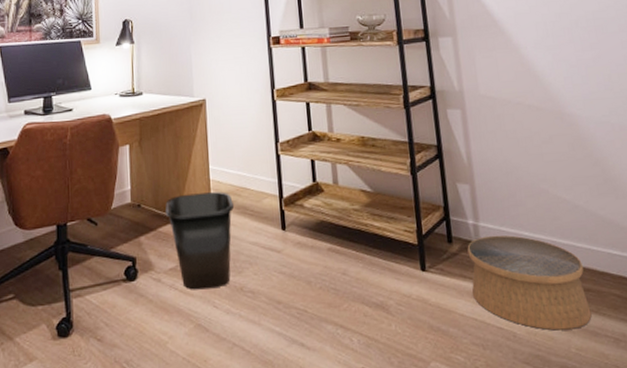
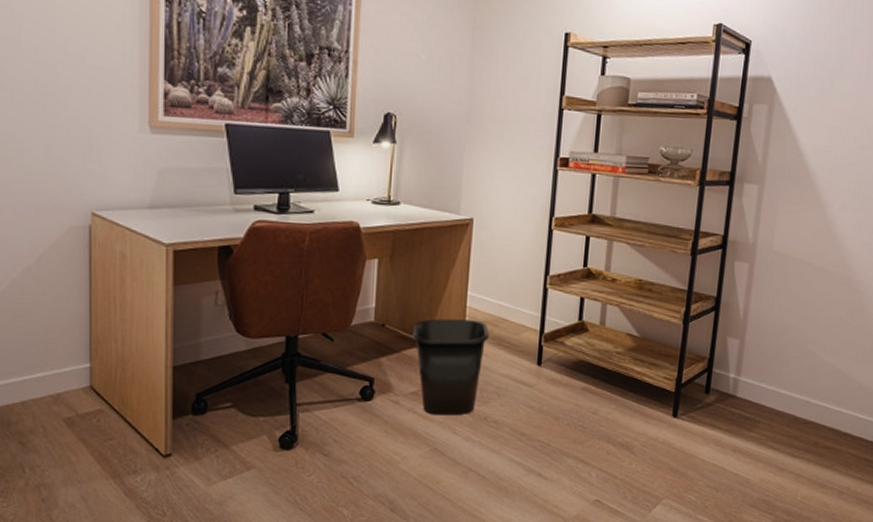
woven basket: present [467,235,592,331] -> none [718,390,829,480]

